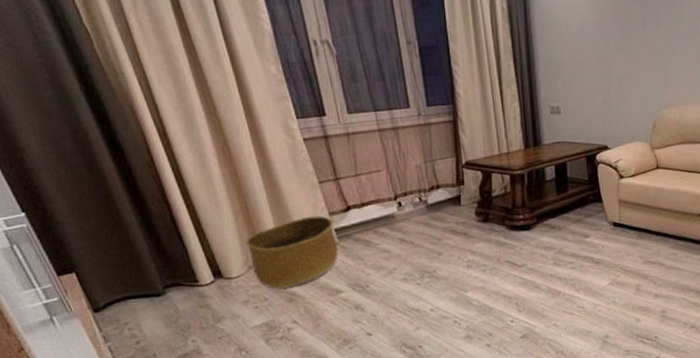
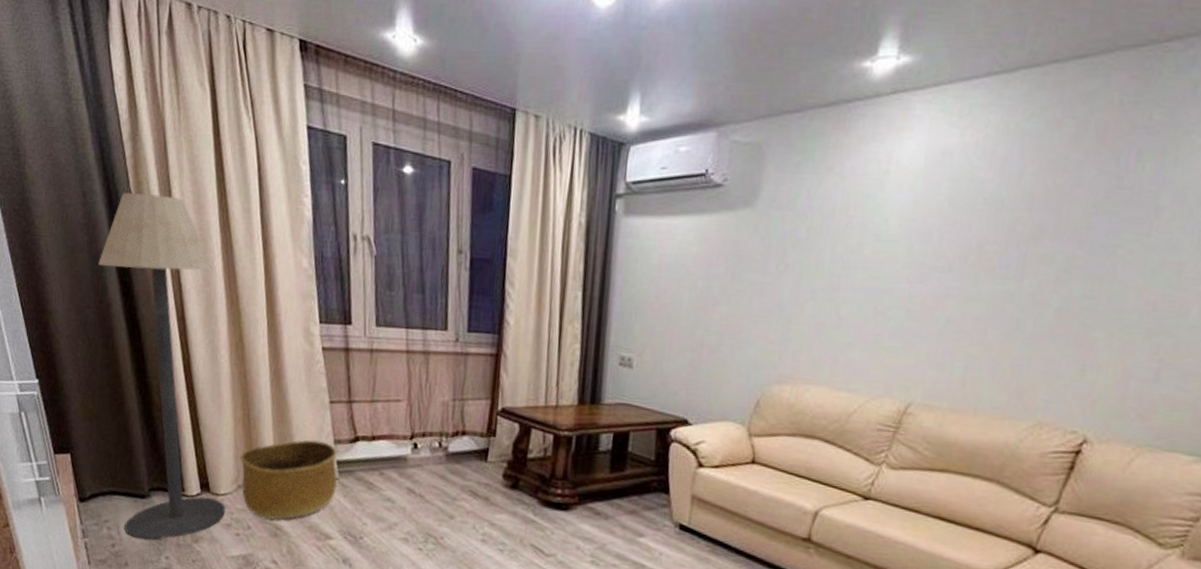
floor lamp: none [65,27,241,332] -> present [98,193,225,541]

